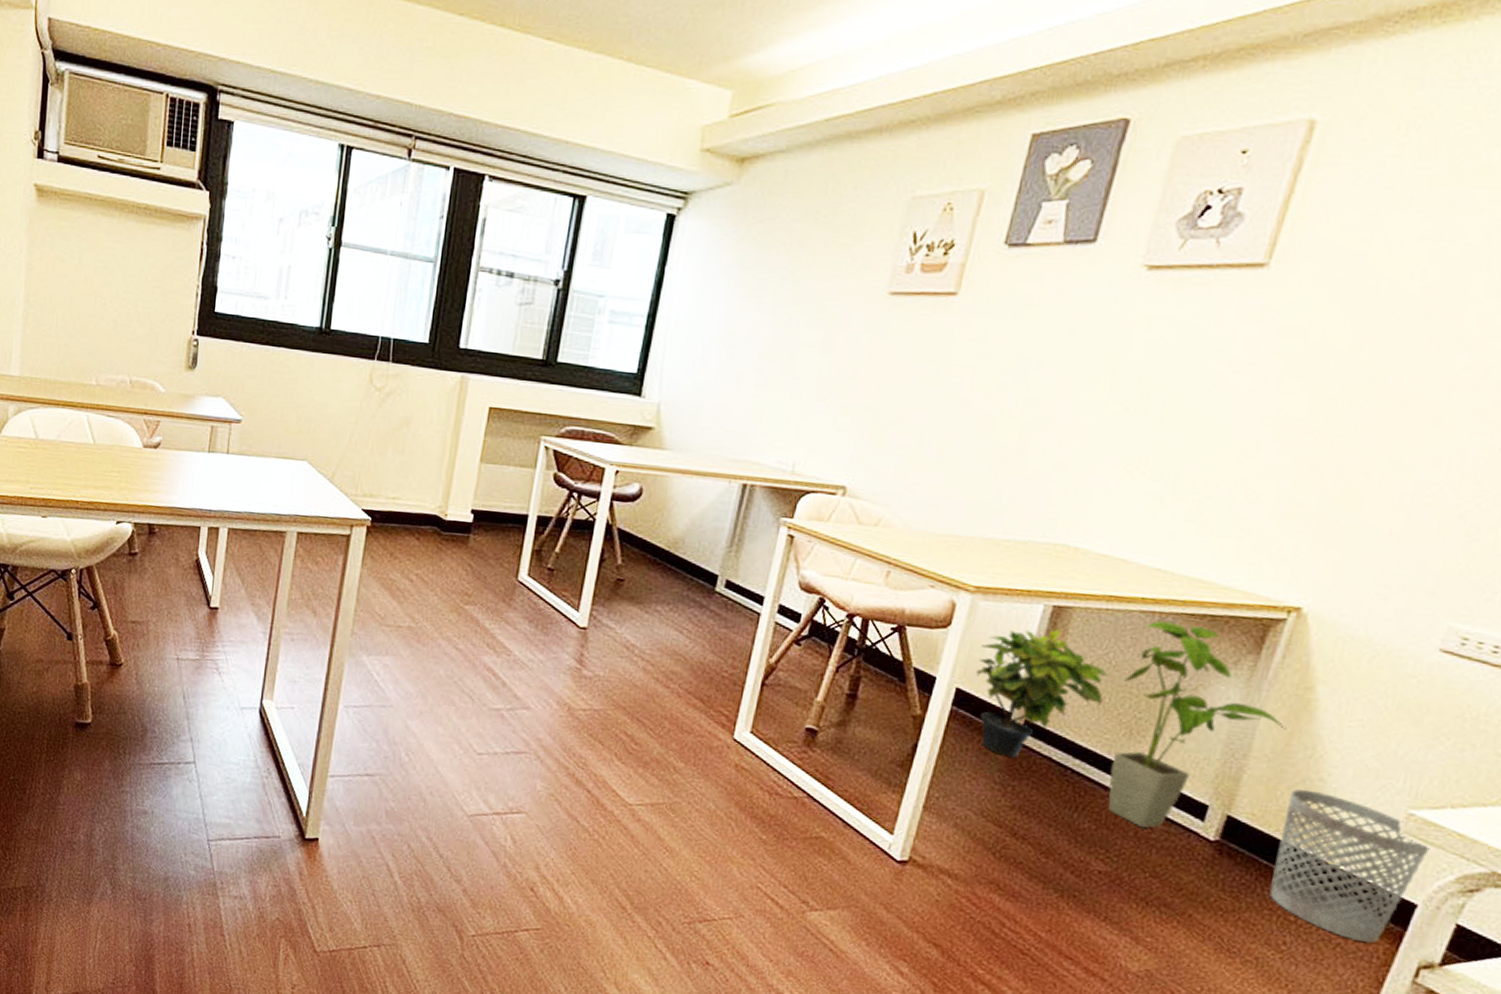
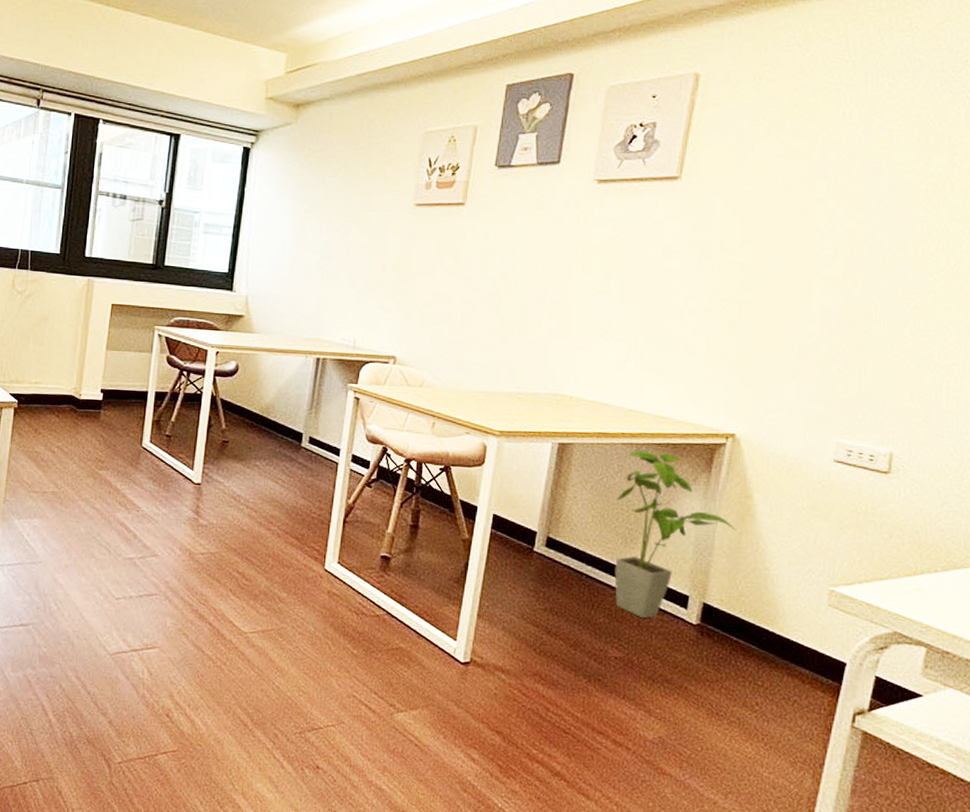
potted plant: present [976,628,1109,758] -> none [507,461,605,569]
wastebasket: present [1269,789,1430,943] -> none [741,577,849,697]

